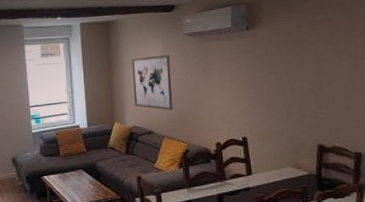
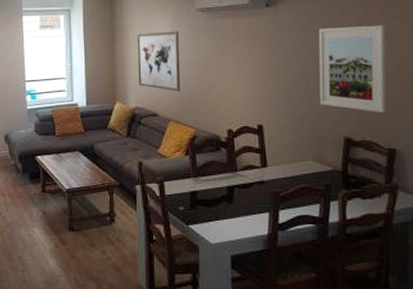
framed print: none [292,43,353,121] -> present [318,25,387,113]

